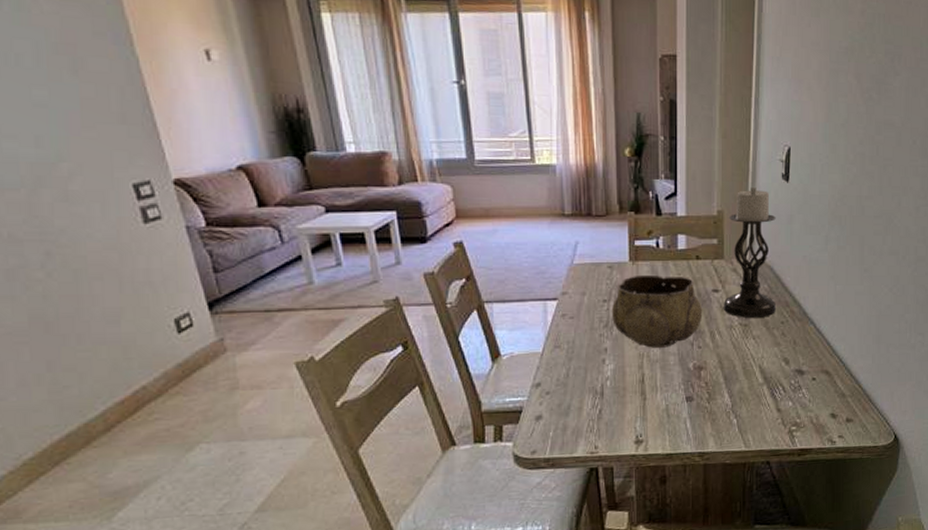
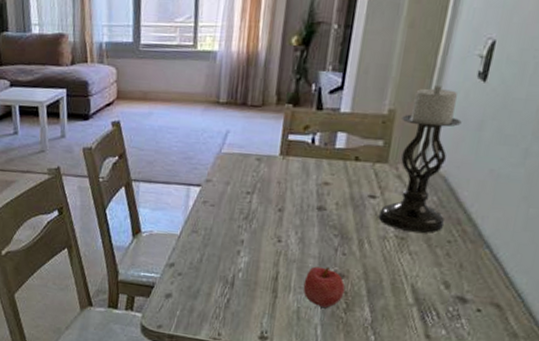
decorative bowl: present [611,274,703,348] -> none [253,170,354,249]
apple: none [668,361,705,401] -> present [303,266,346,308]

